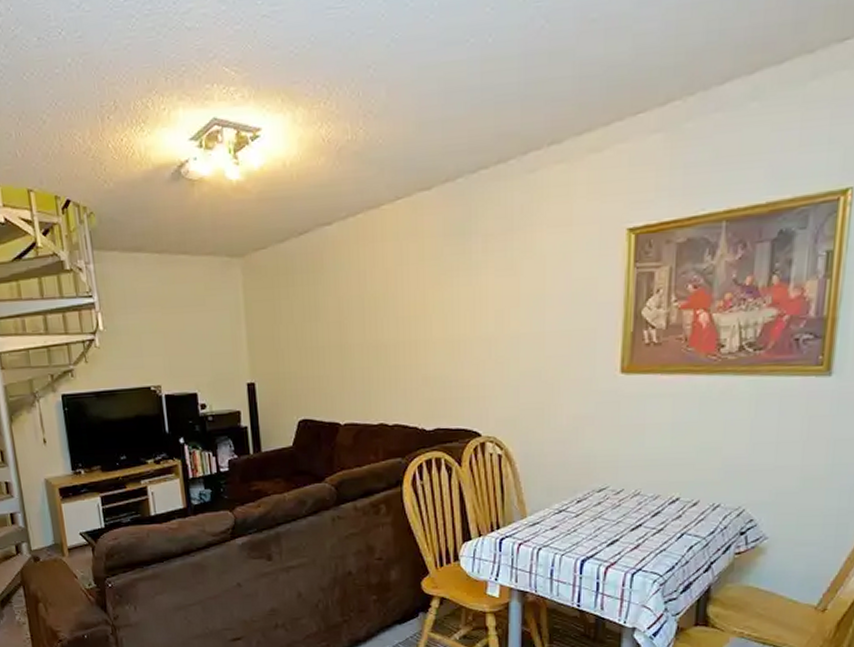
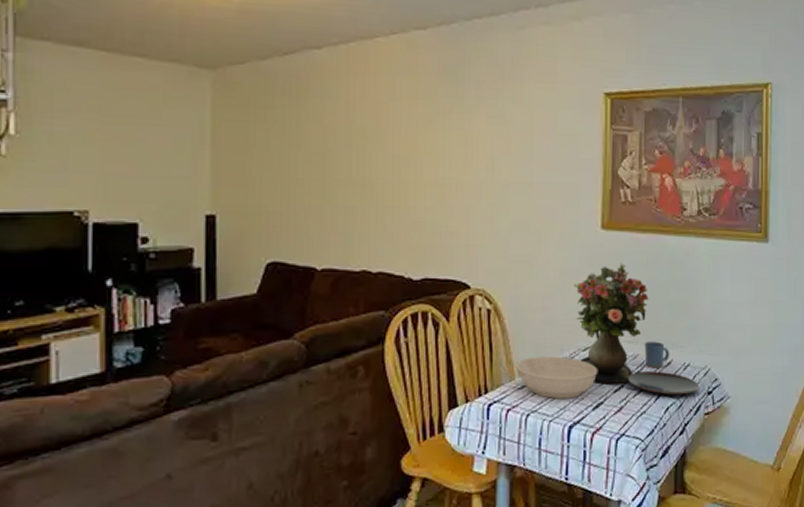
bowl: none [527,497,614,536] -> present [515,356,598,399]
bouquet: none [588,405,674,525] -> present [573,262,649,386]
plate: none [646,511,731,534] -> present [628,371,700,395]
mug: none [666,482,697,509] -> present [644,341,670,368]

